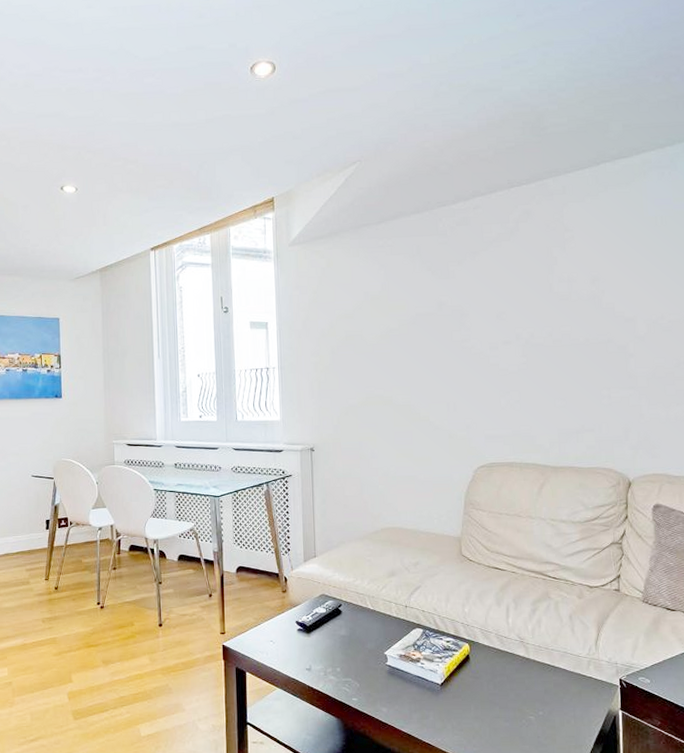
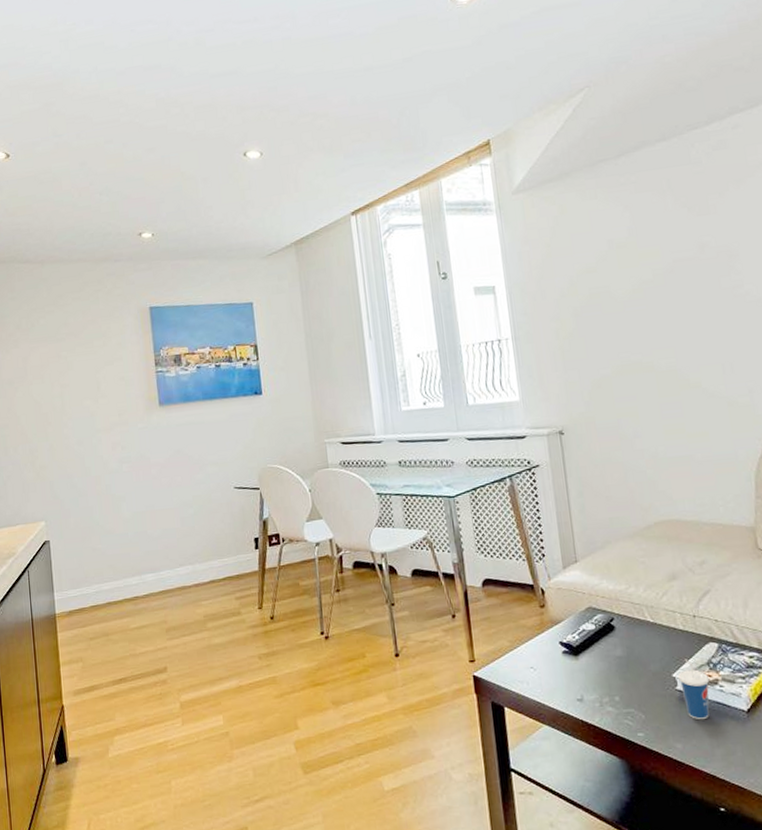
cup: none [389,640,414,690] -> present [678,659,710,720]

